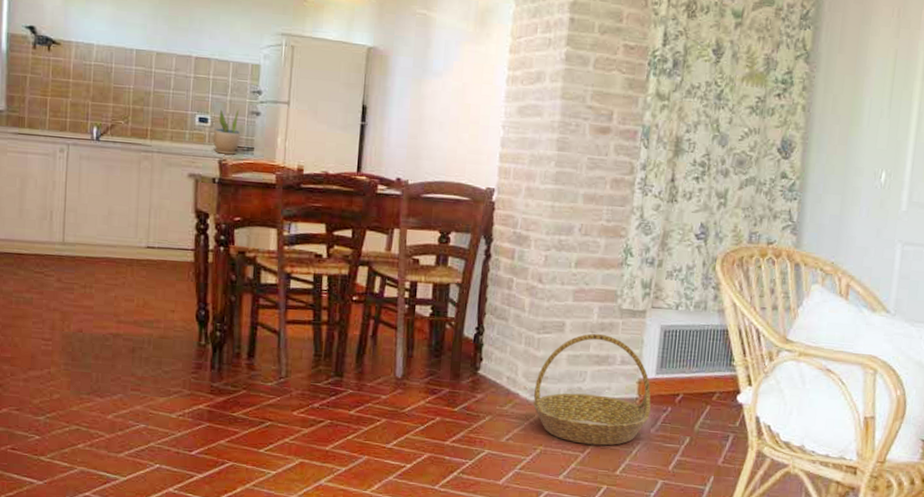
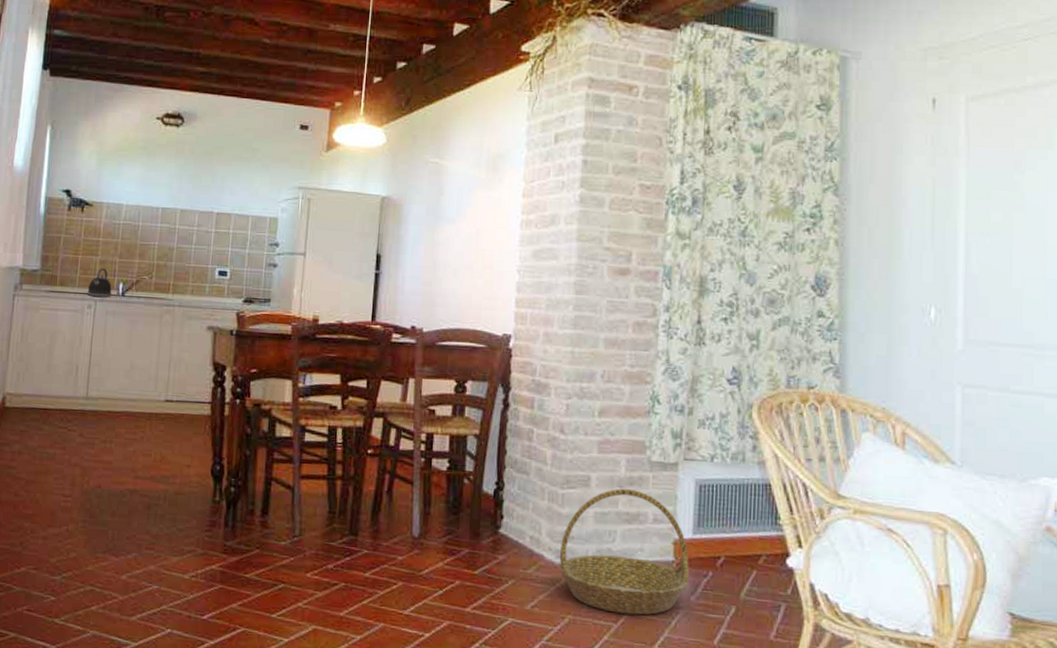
kettle: none [58,111,86,142] -> present [87,268,112,298]
potted plant: present [213,109,241,155] -> none [232,262,258,307]

